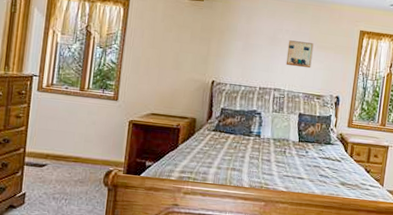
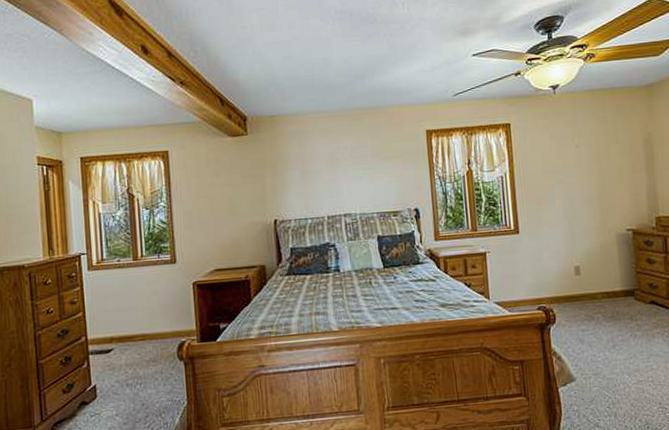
wall art: present [285,40,314,69] -> none [349,155,380,186]

